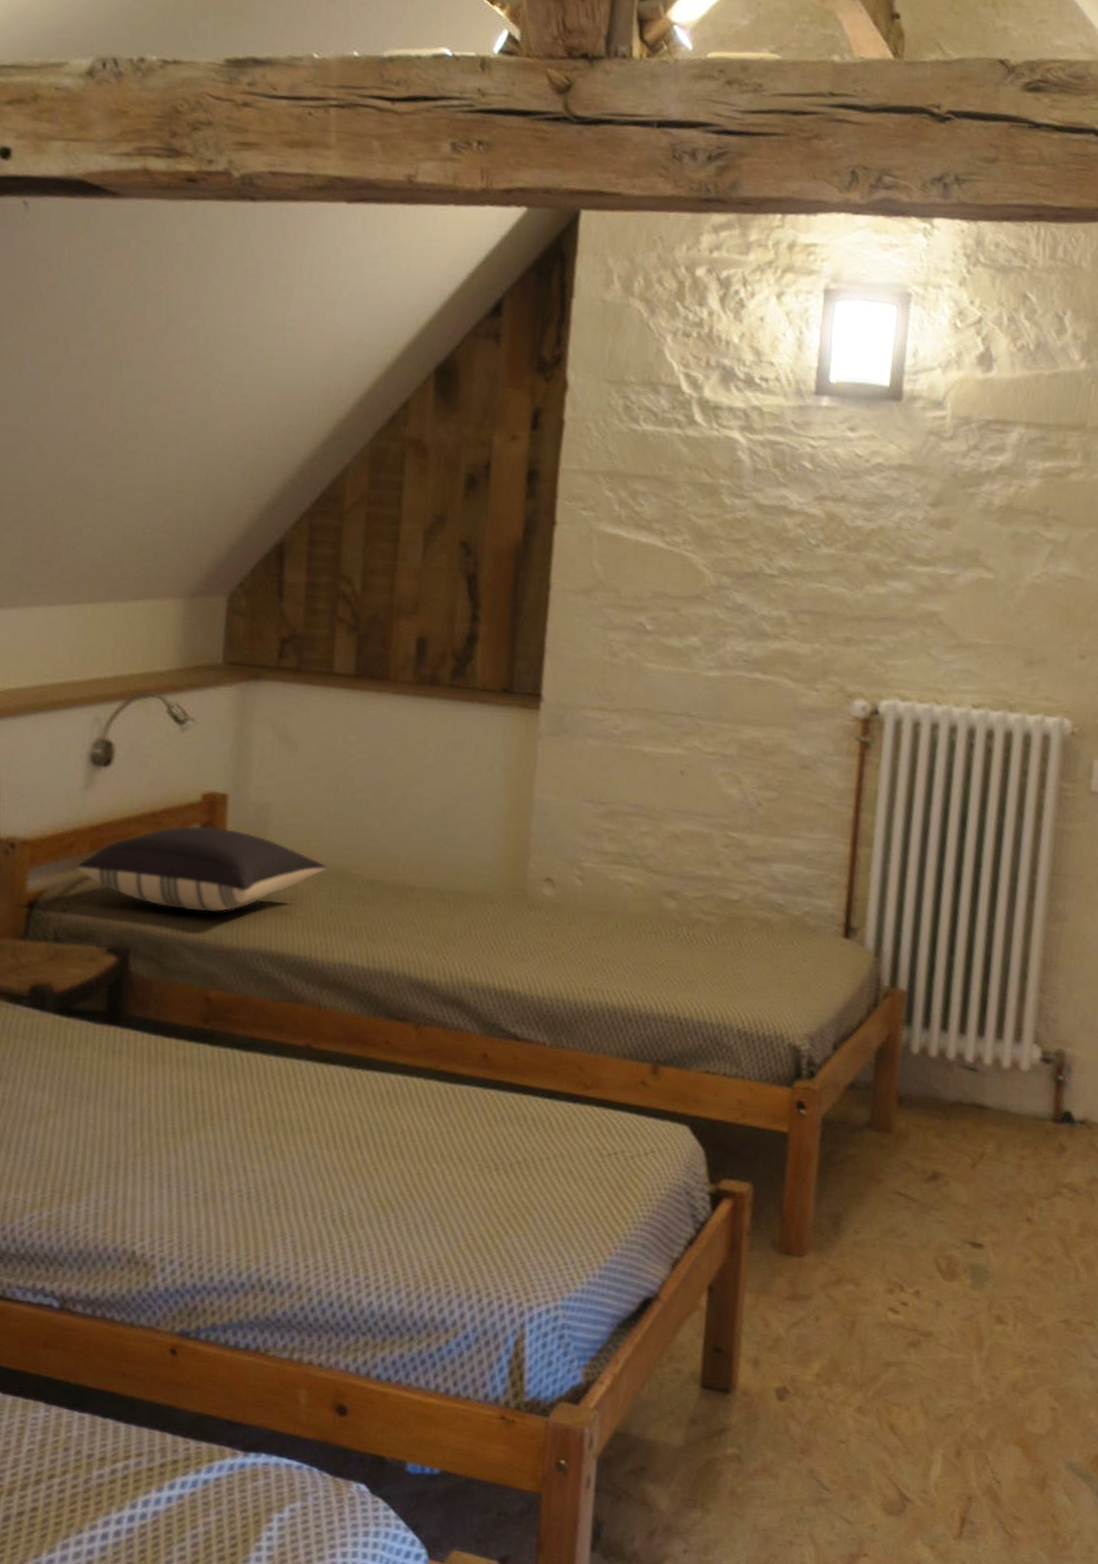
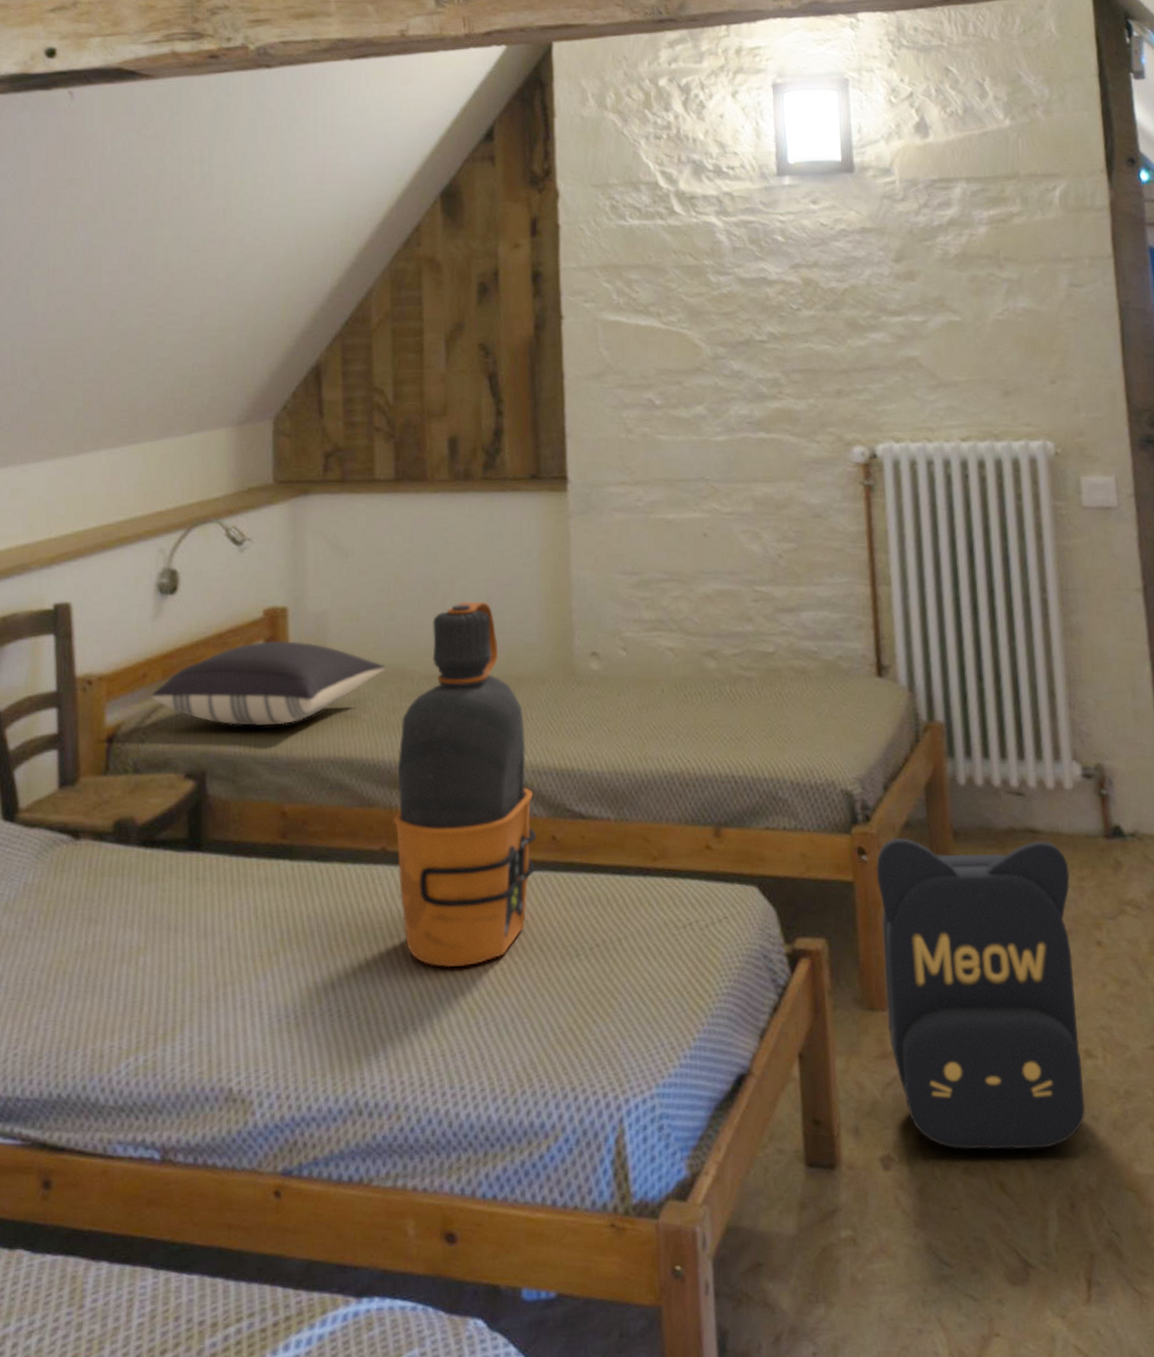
water bottle: none [320,810,468,1166] -> present [393,601,536,968]
backpack: none [801,1097,1011,1399] -> present [876,838,1086,1150]

